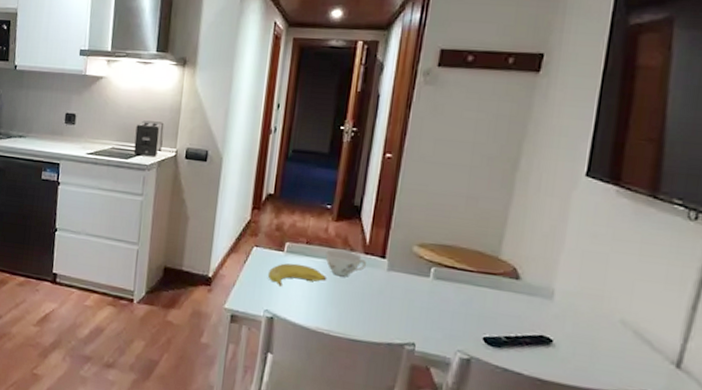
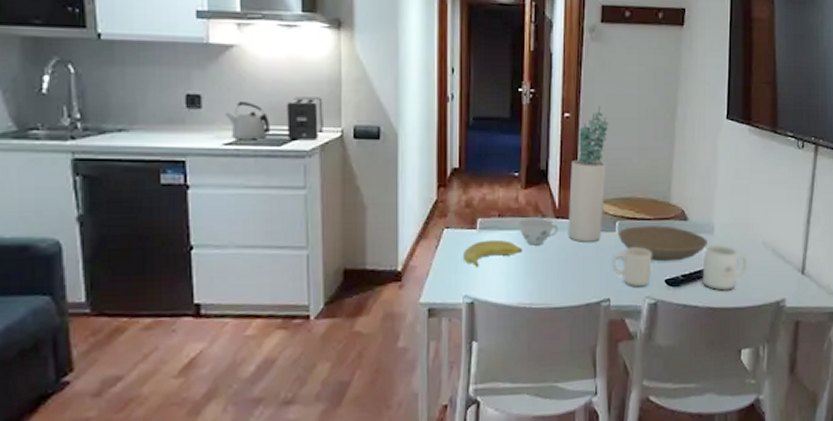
kettle: none [90,120,122,152] -> present [225,100,271,140]
vase: none [376,149,436,284] -> present [568,106,609,242]
cup: none [421,296,471,340] -> present [612,247,652,287]
bowl: none [431,275,544,321] -> present [617,225,707,262]
mug: none [531,312,597,367] -> present [702,245,748,292]

